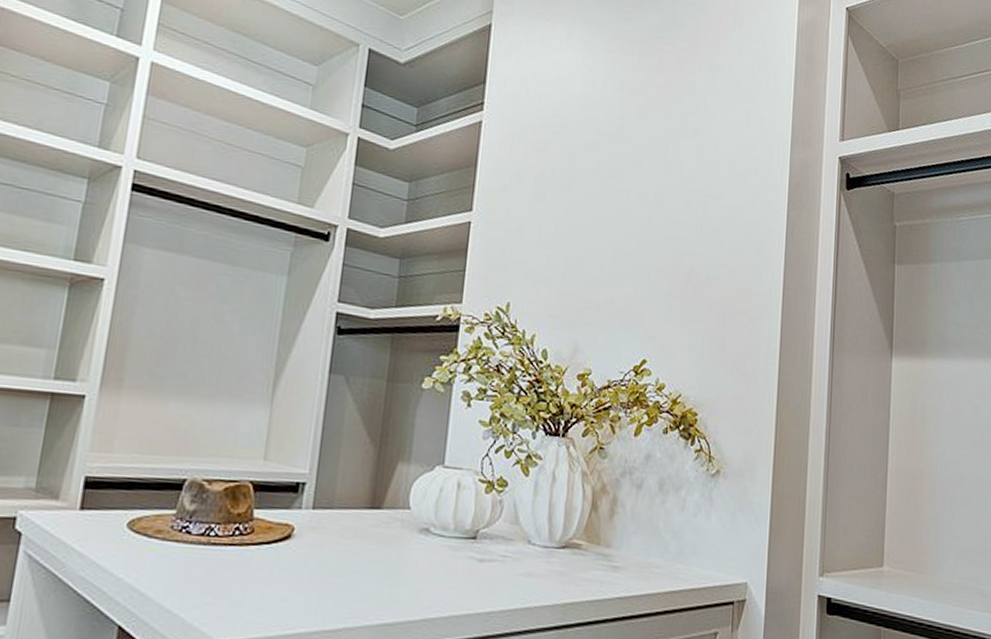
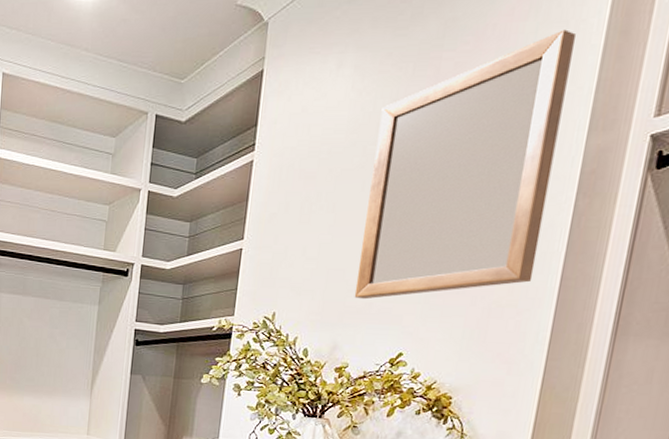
home mirror: none [594,46,772,295] -> present [354,29,575,300]

